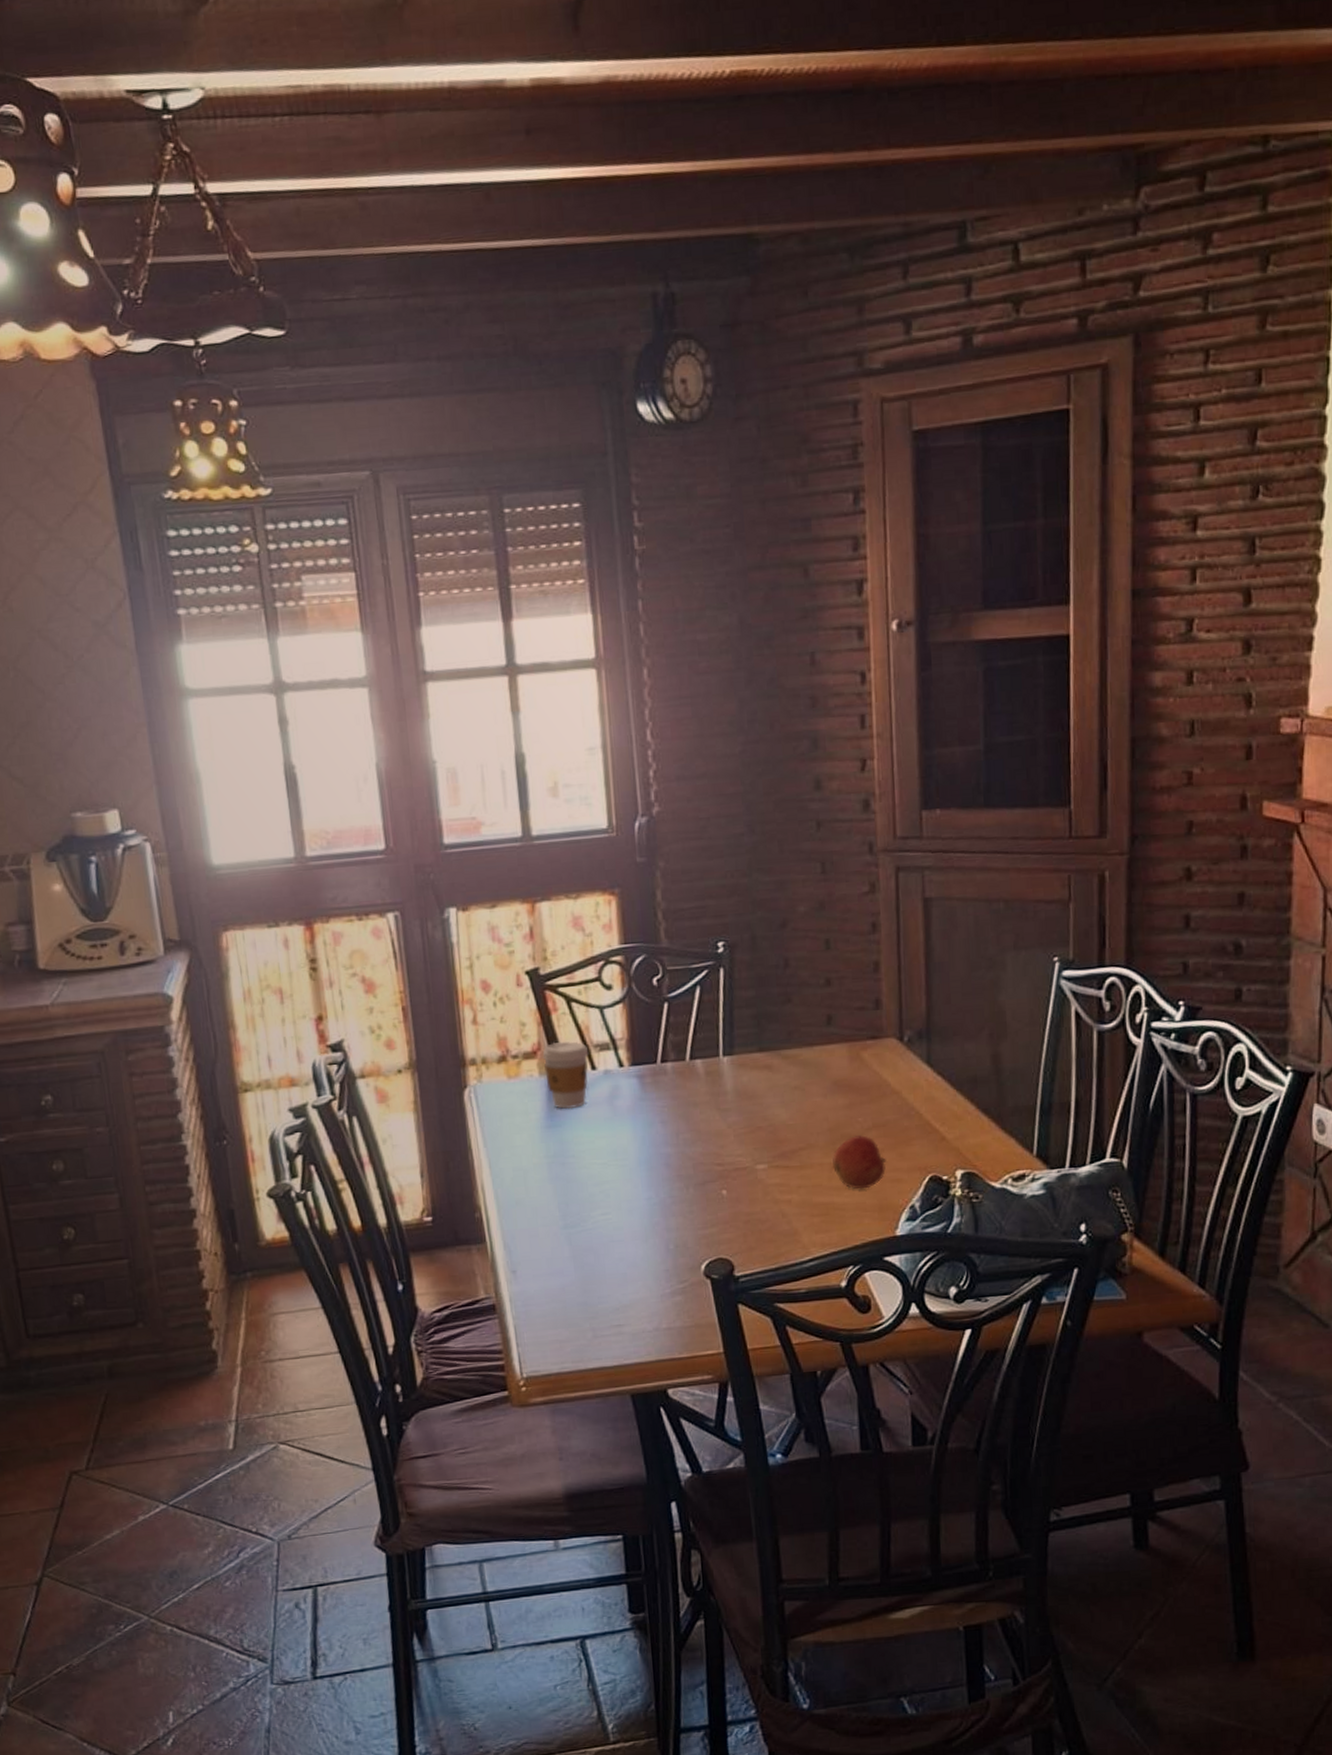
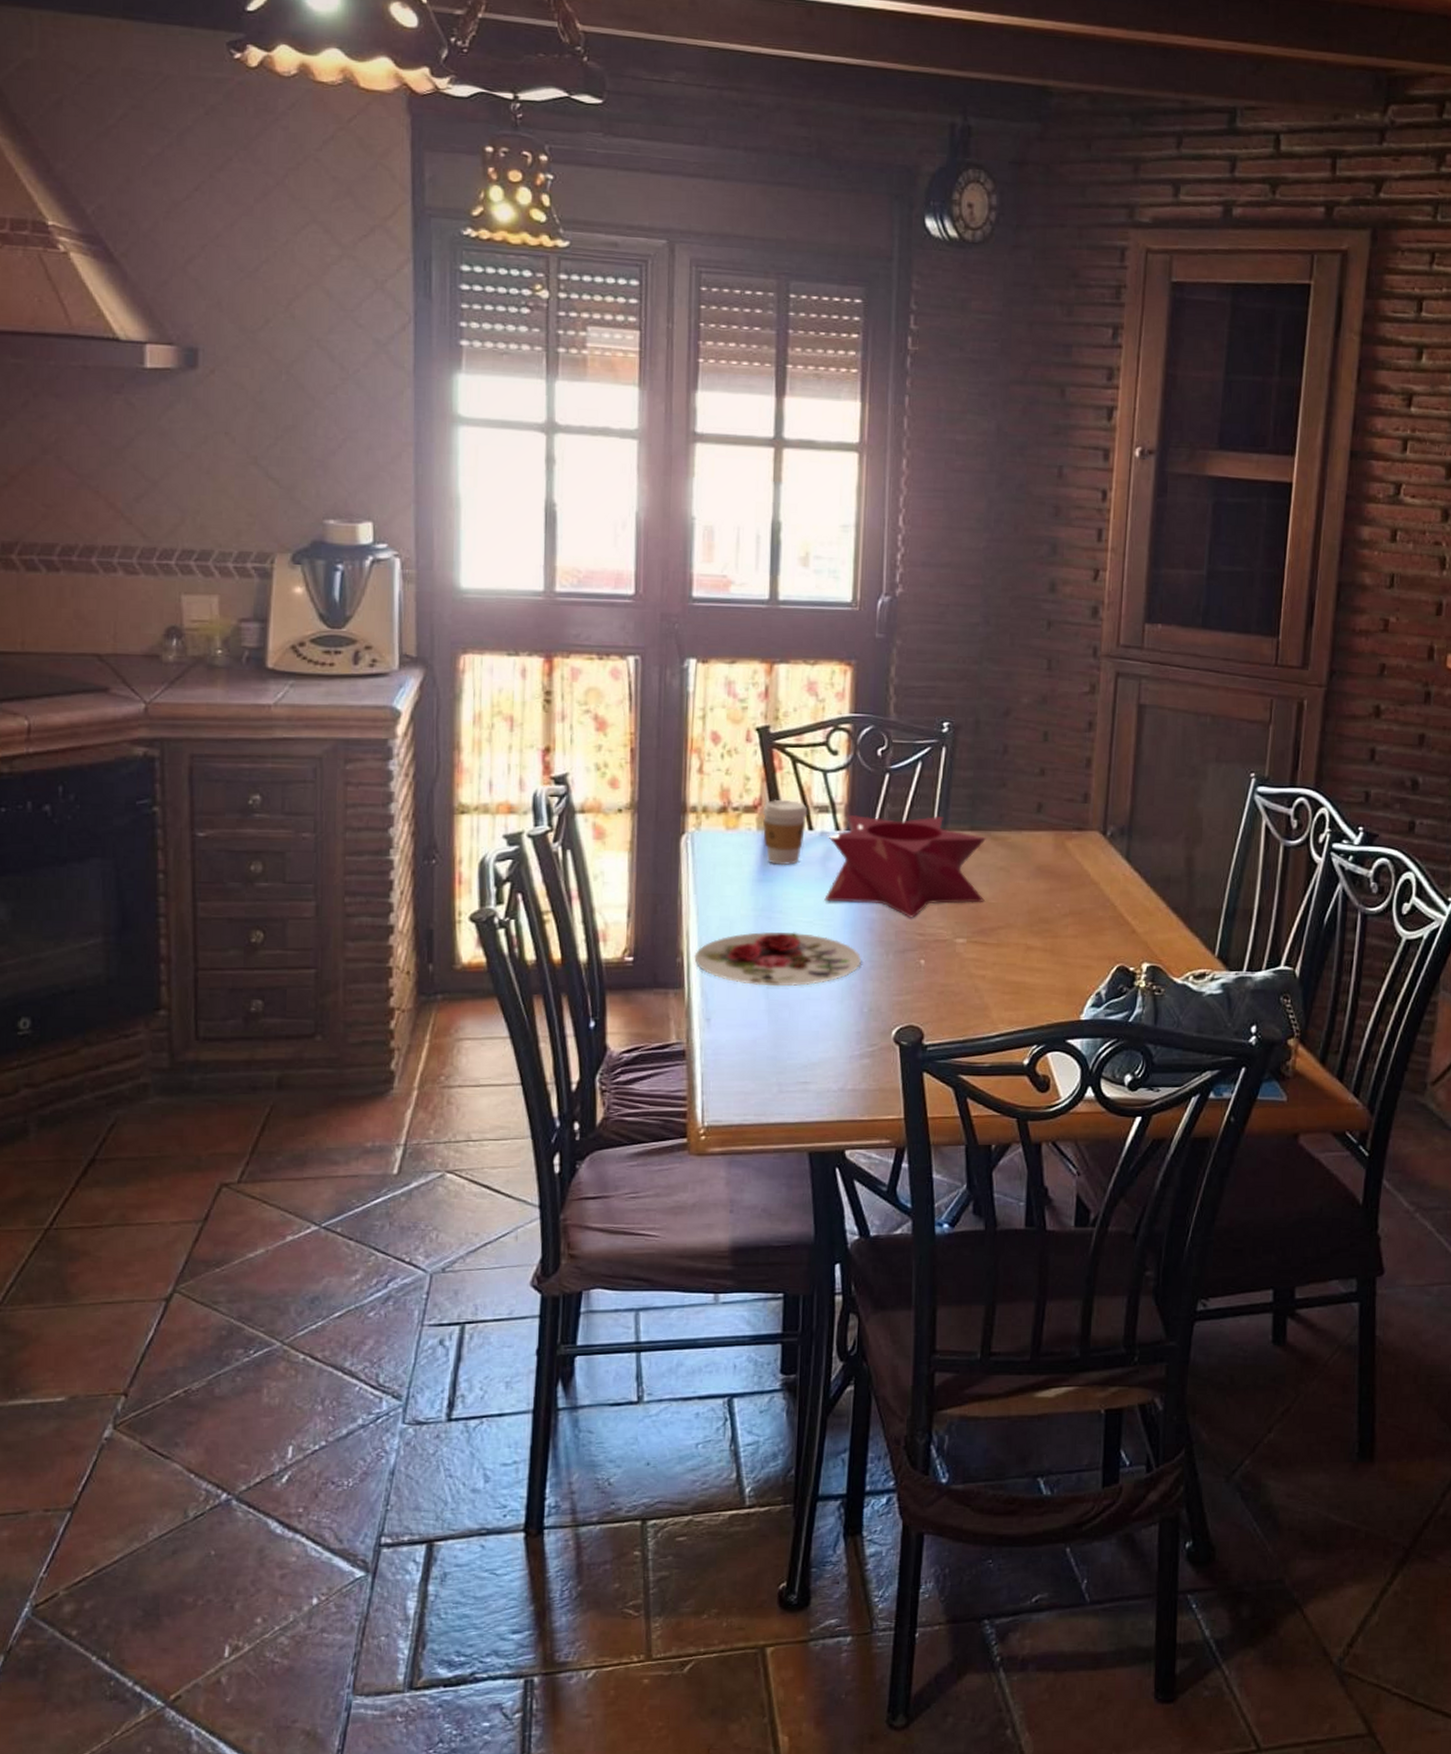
plate: none [492,1175,662,1233] -> present [694,932,862,987]
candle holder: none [612,1040,782,1149] -> present [824,815,987,918]
apple: present [832,1135,886,1189] -> none [1028,920,1079,972]

